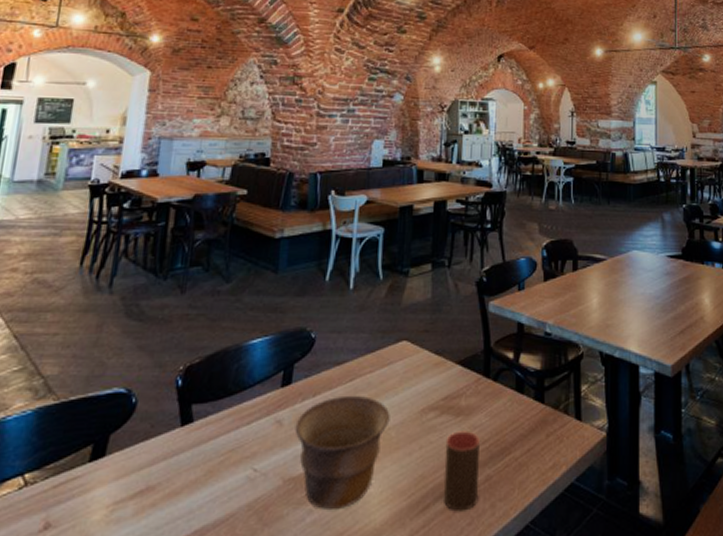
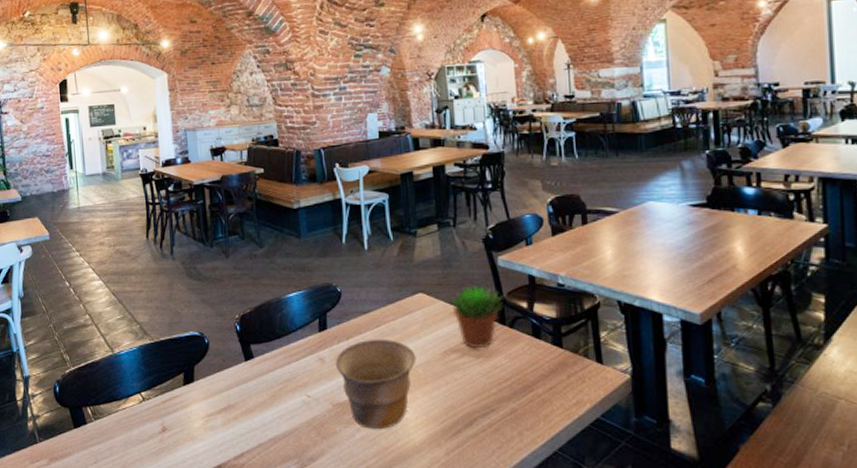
succulent plant: none [433,334,491,406] -> present [448,286,505,349]
cup: present [443,431,480,512] -> none [469,370,506,437]

